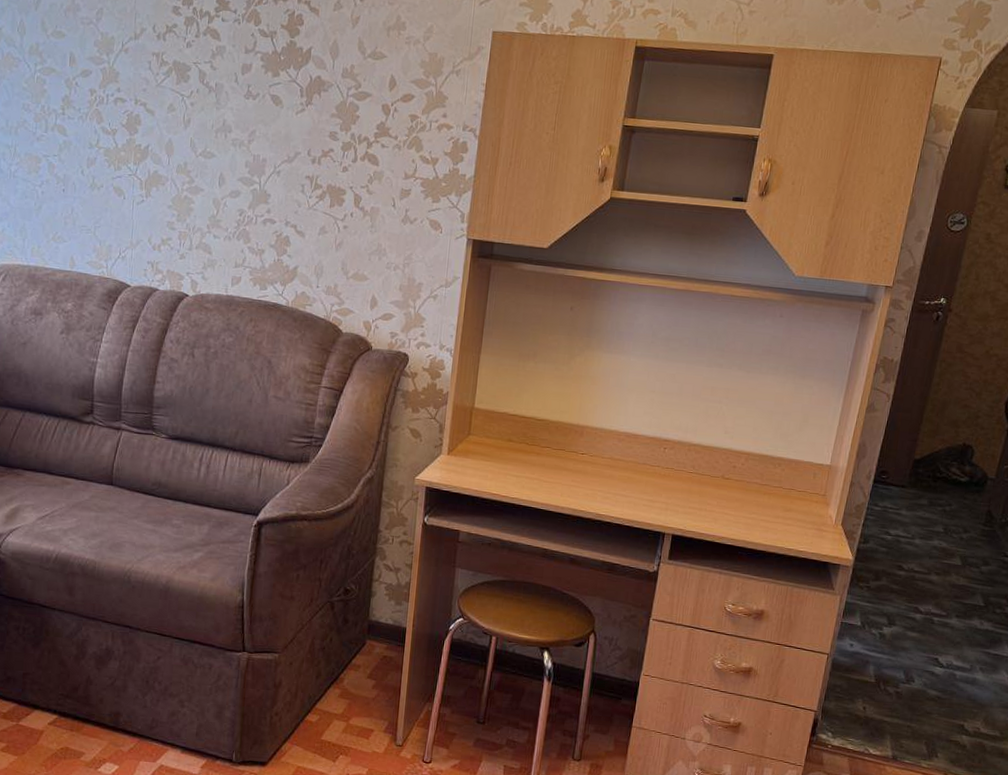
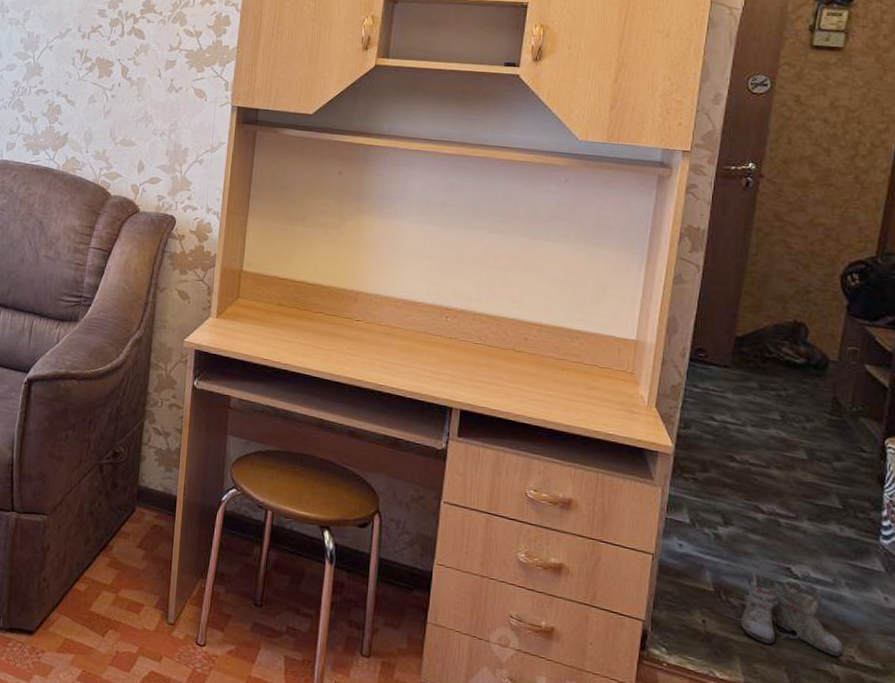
boots: none [881,664,972,729] -> present [724,573,843,657]

